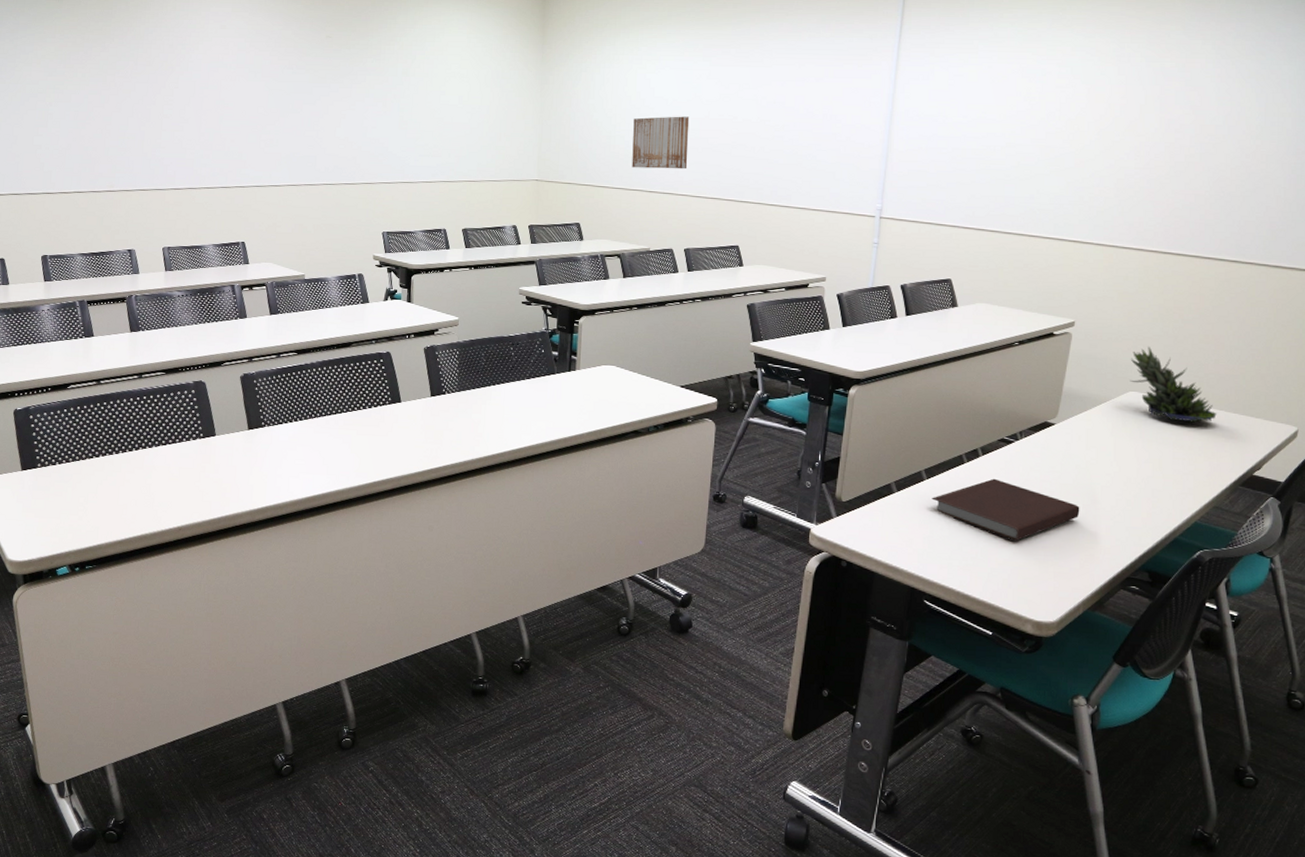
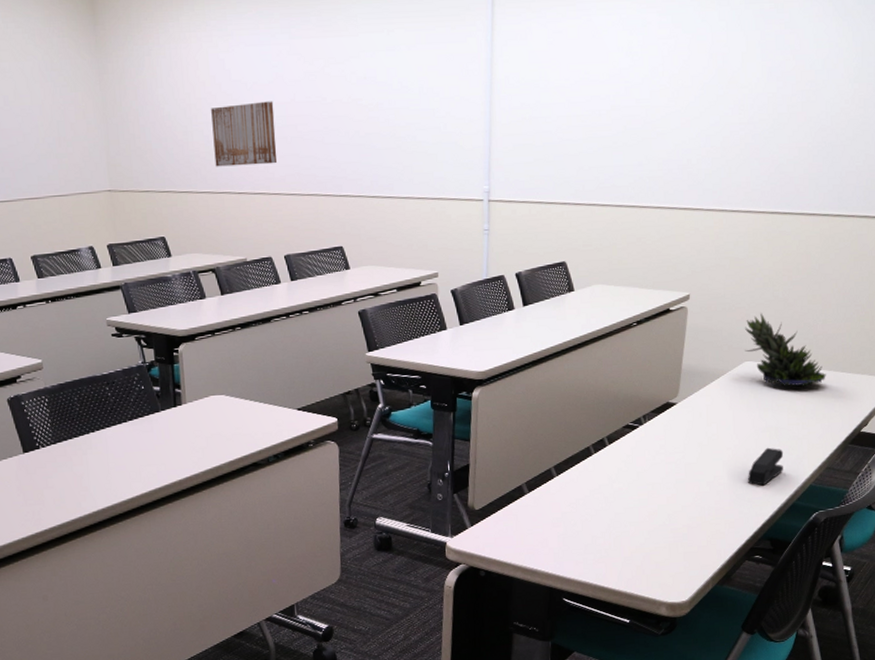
notebook: present [931,478,1080,542] -> none [563,466,705,528]
stapler: none [1126,478,1167,516] -> present [747,447,784,486]

